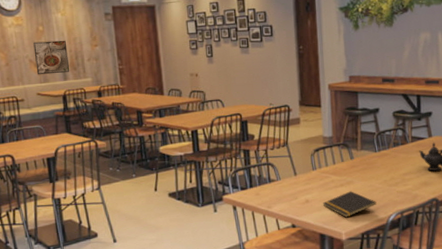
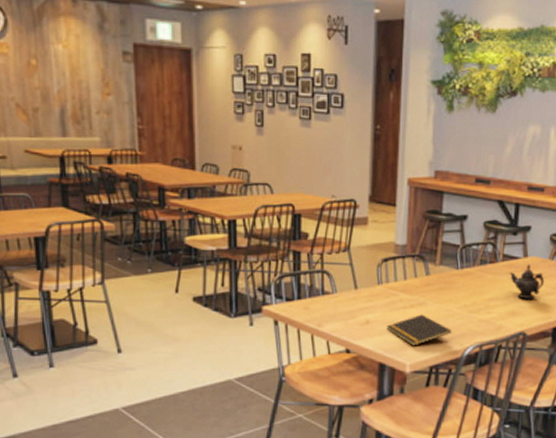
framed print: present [33,40,70,75] -> none [22,80,72,127]

